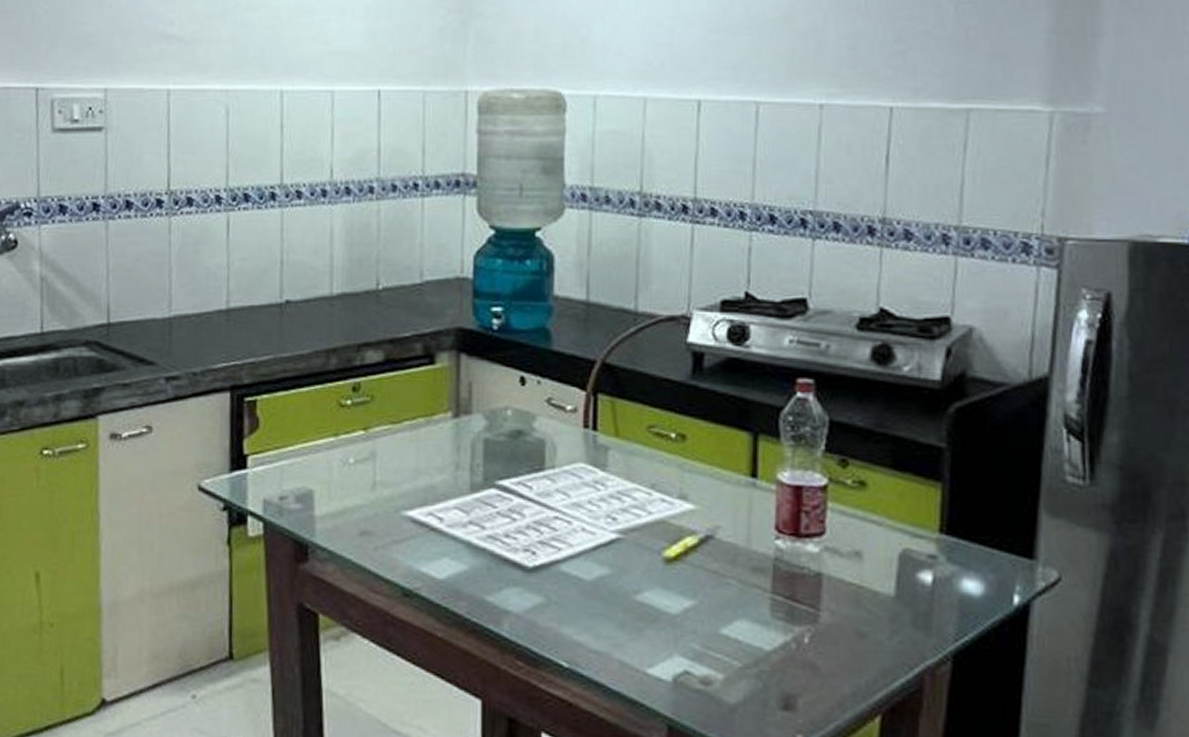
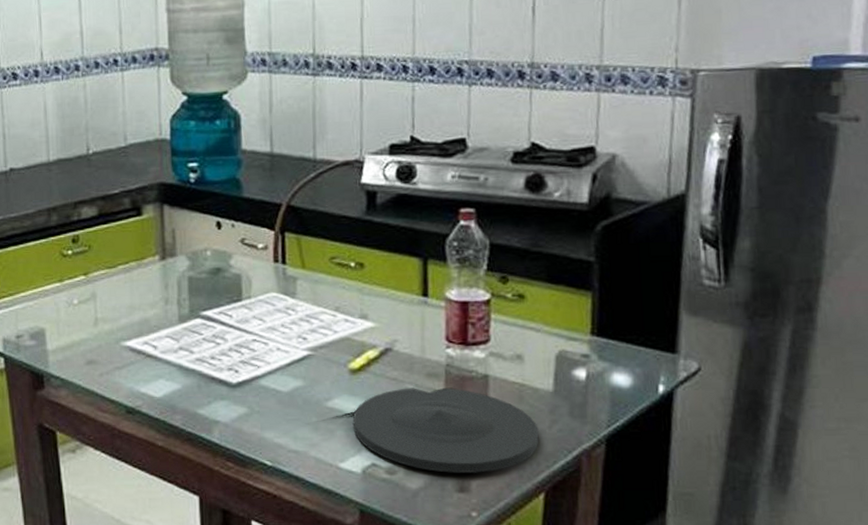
plate: none [664,583,877,688] -> present [352,387,539,473]

